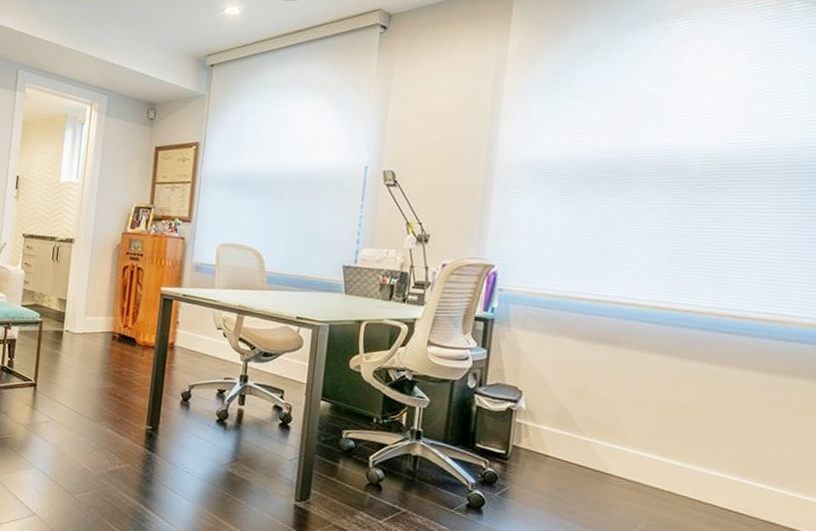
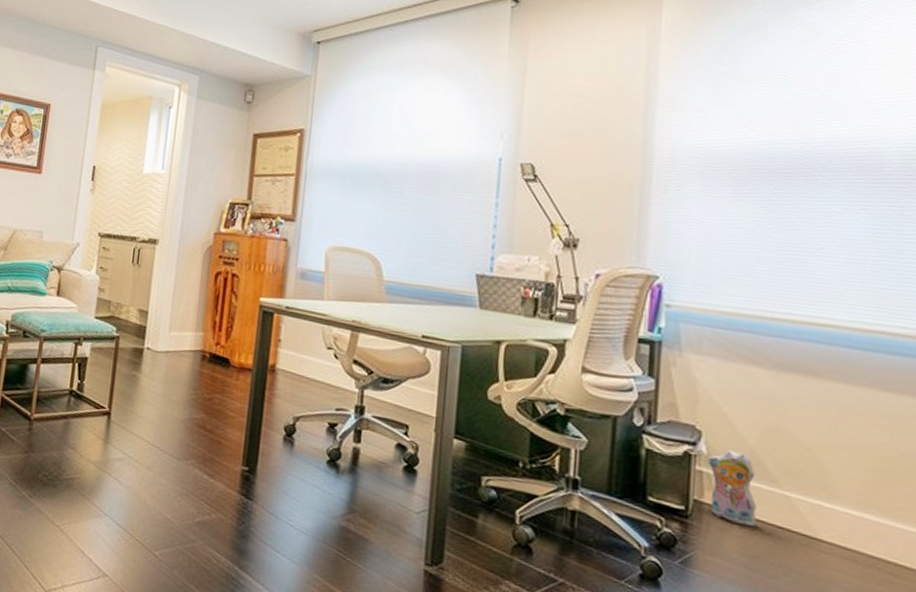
plush toy: none [525,405,564,466] -> present [707,450,757,528]

